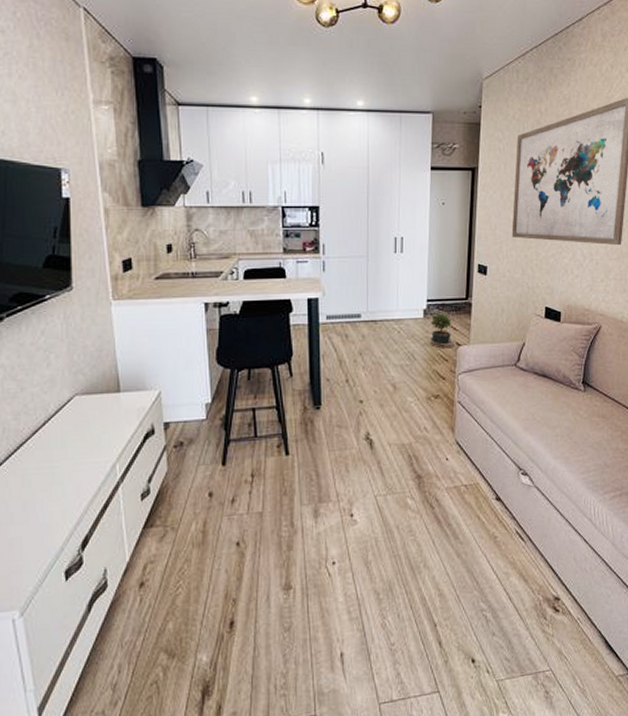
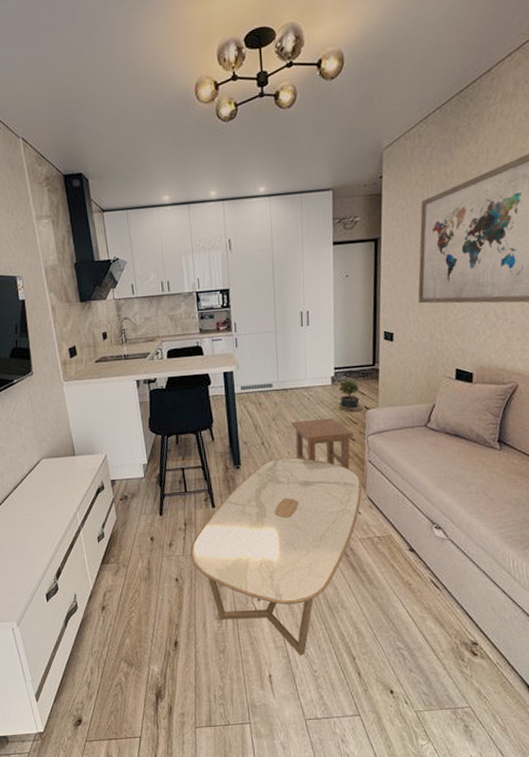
coffee table: none [256,396,450,627] -> present [190,457,362,656]
stool: none [380,354,444,411] -> present [292,418,354,470]

